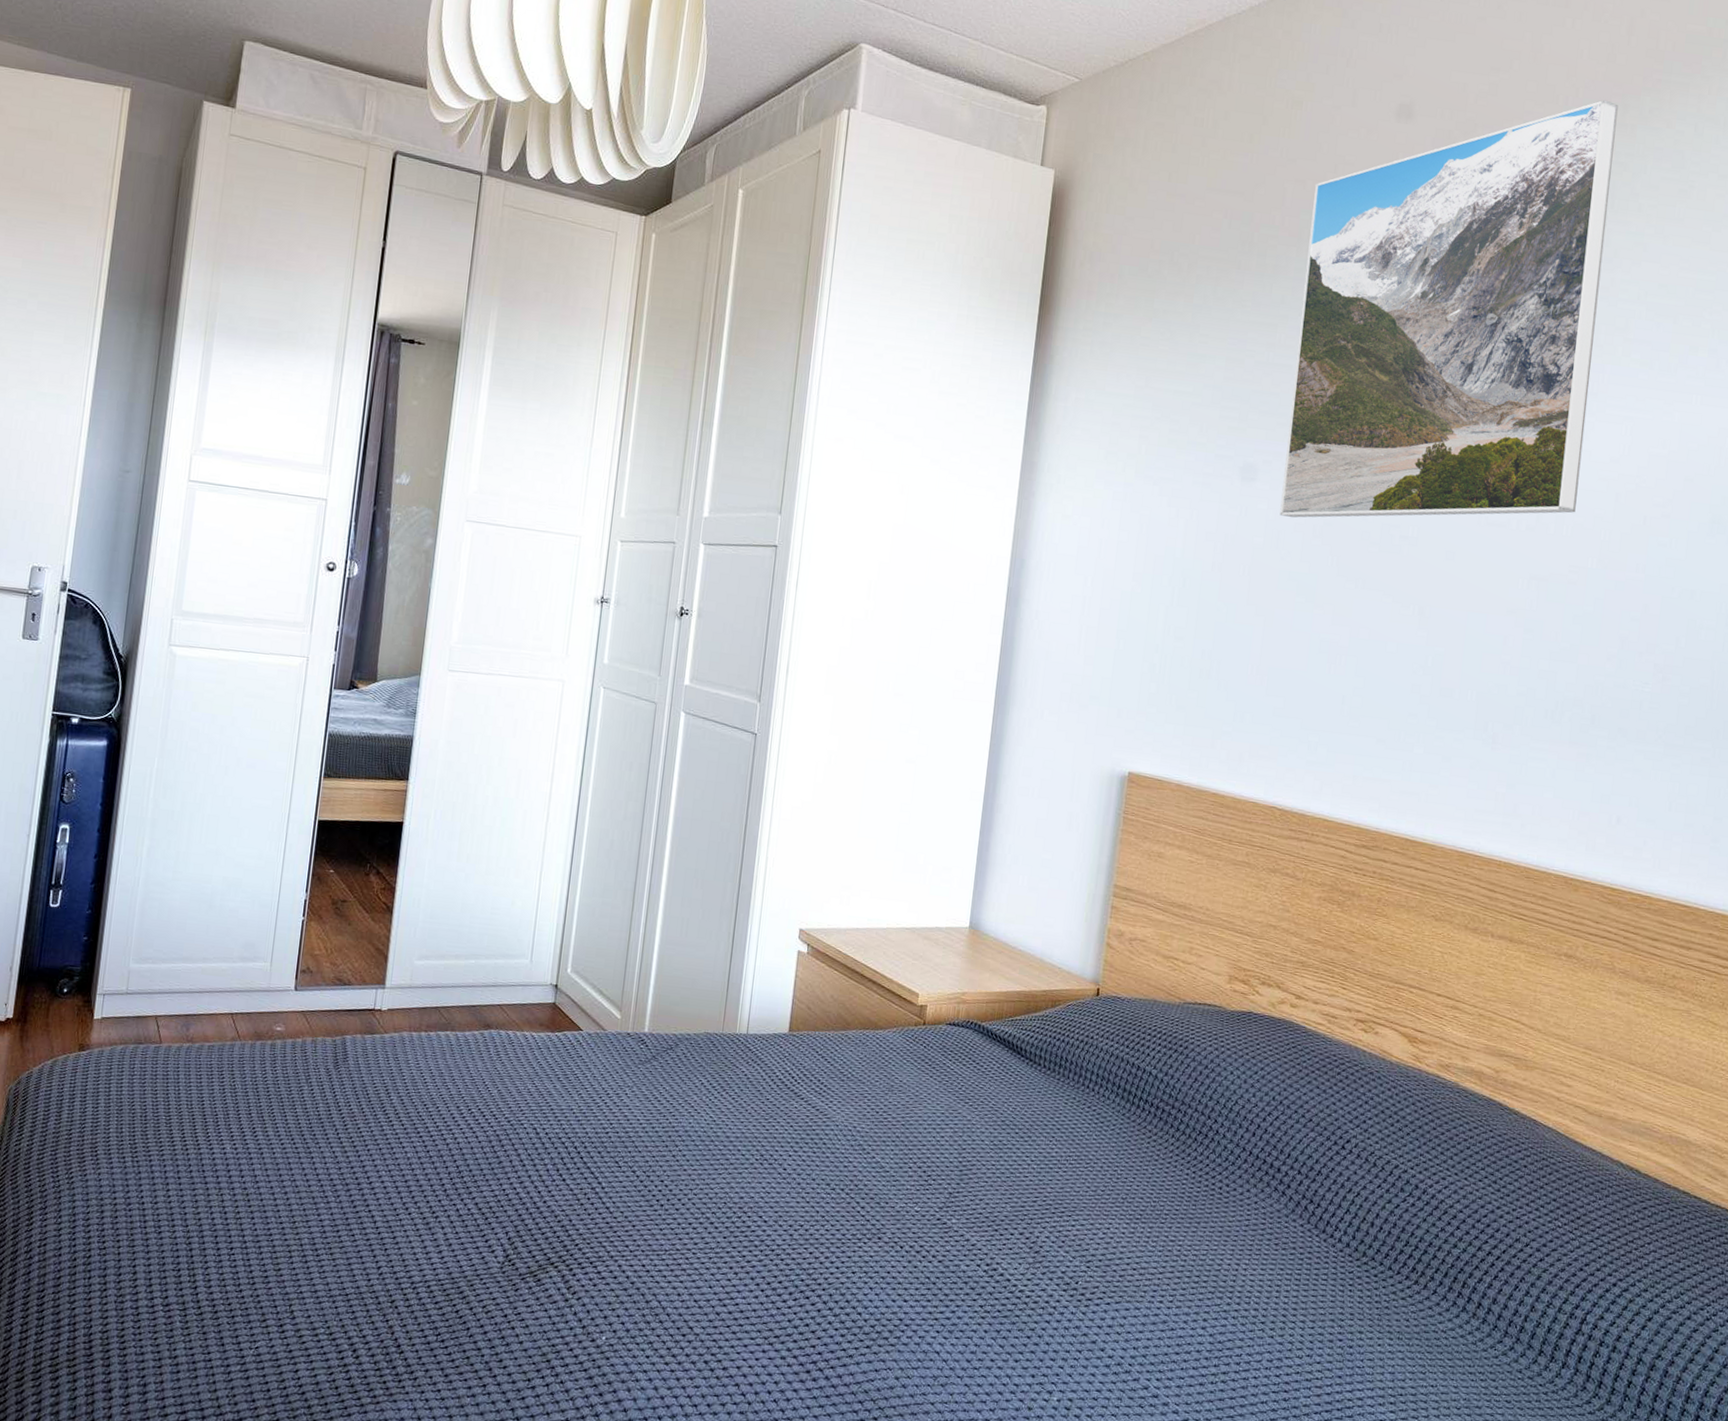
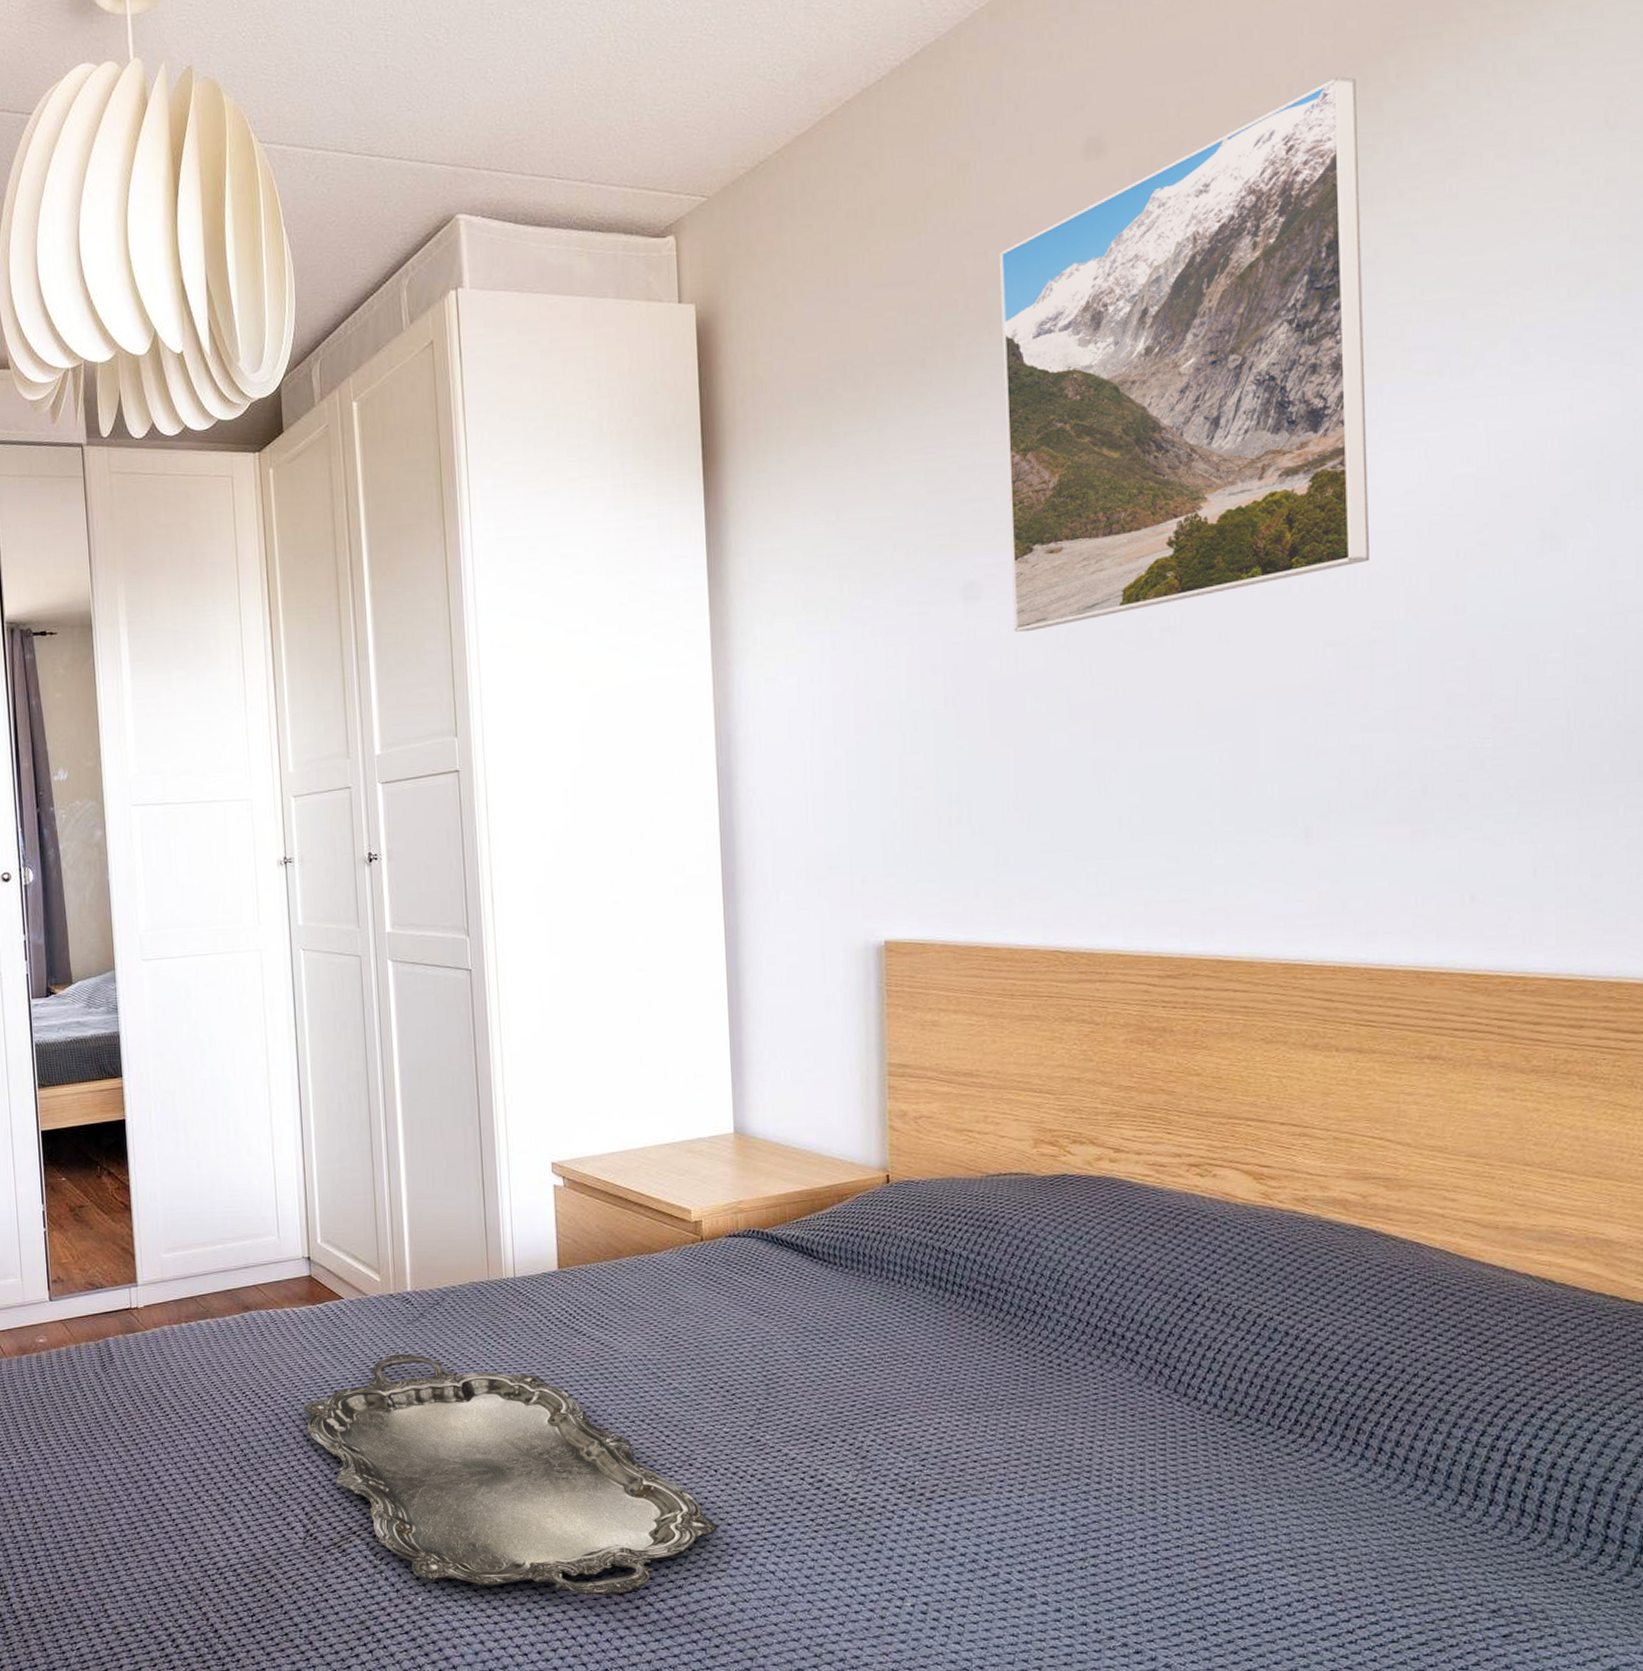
serving tray: none [523,1092,895,1358] -> present [303,1353,718,1596]

